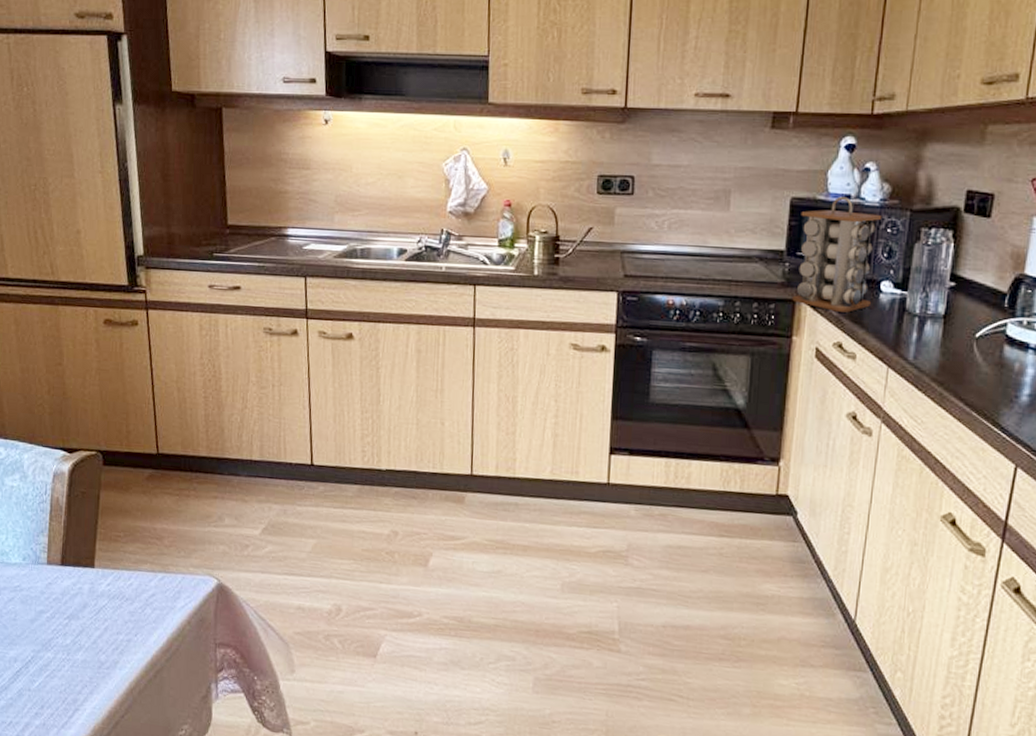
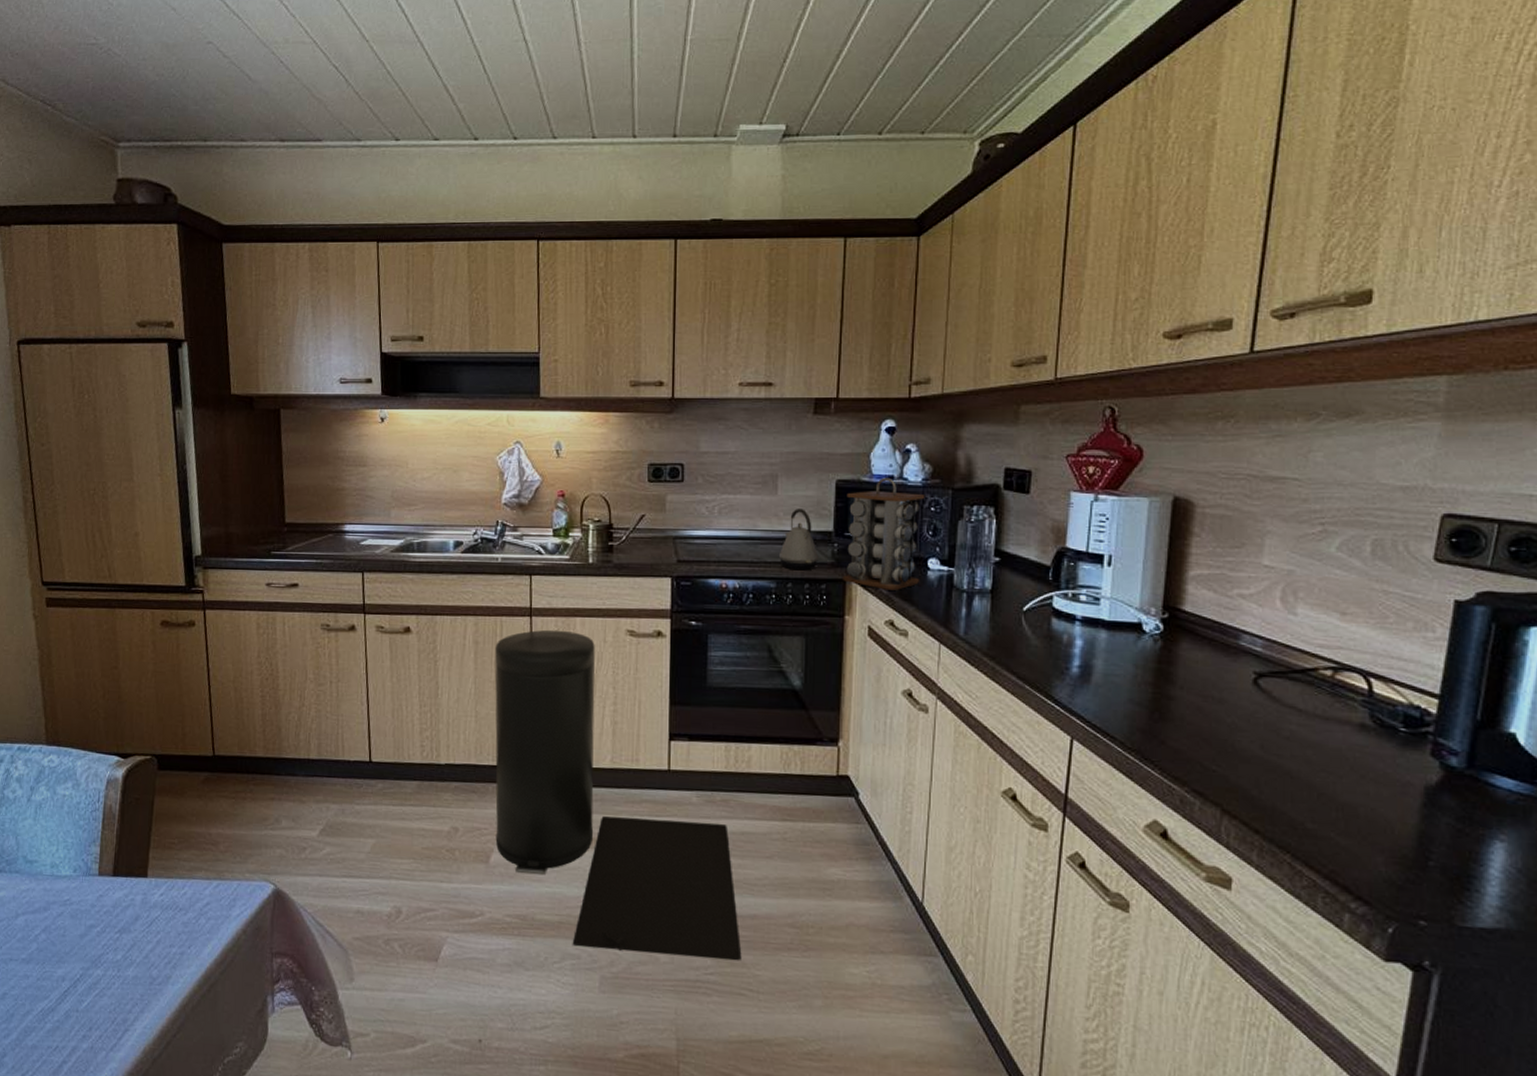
pedal bin: none [434,340,538,580] -> present [494,629,595,876]
door mat: none [508,526,674,668] -> present [573,816,742,960]
kettle: none [727,226,769,290] -> present [778,509,819,571]

